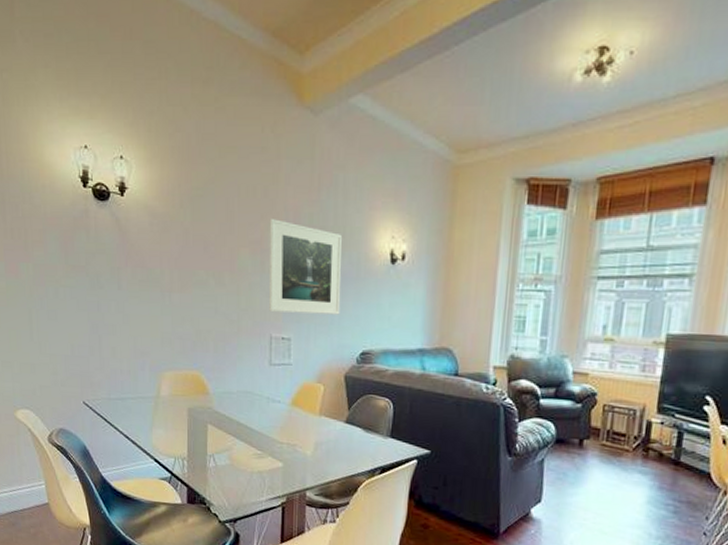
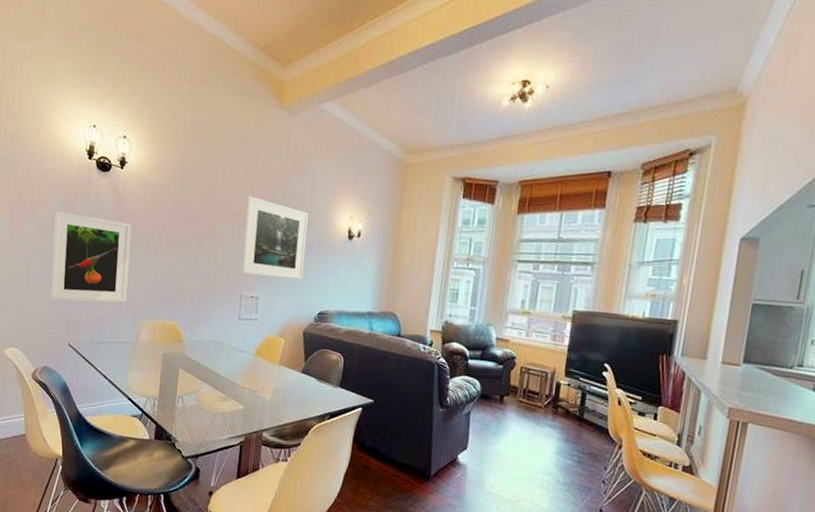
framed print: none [50,251,142,355] -> present [49,211,132,303]

